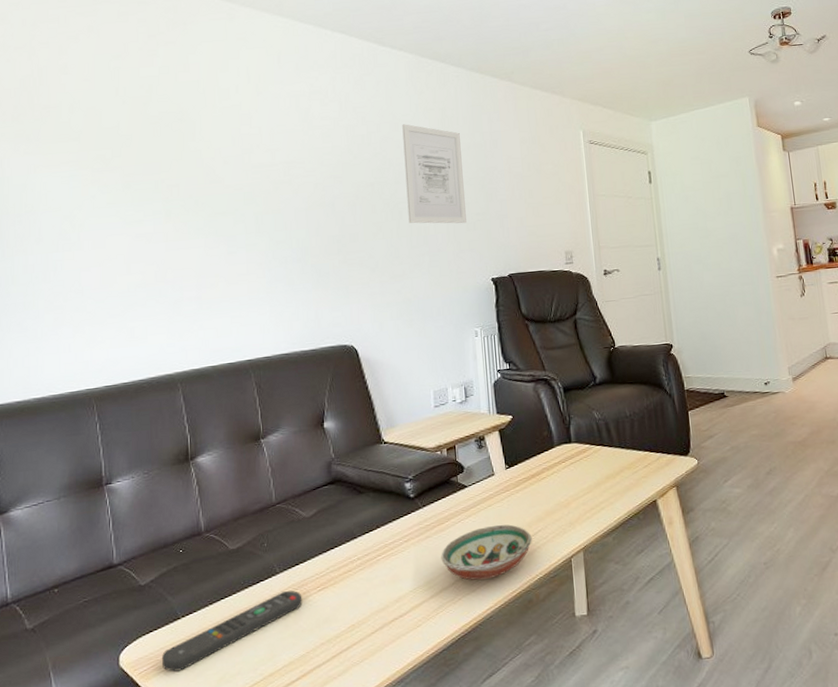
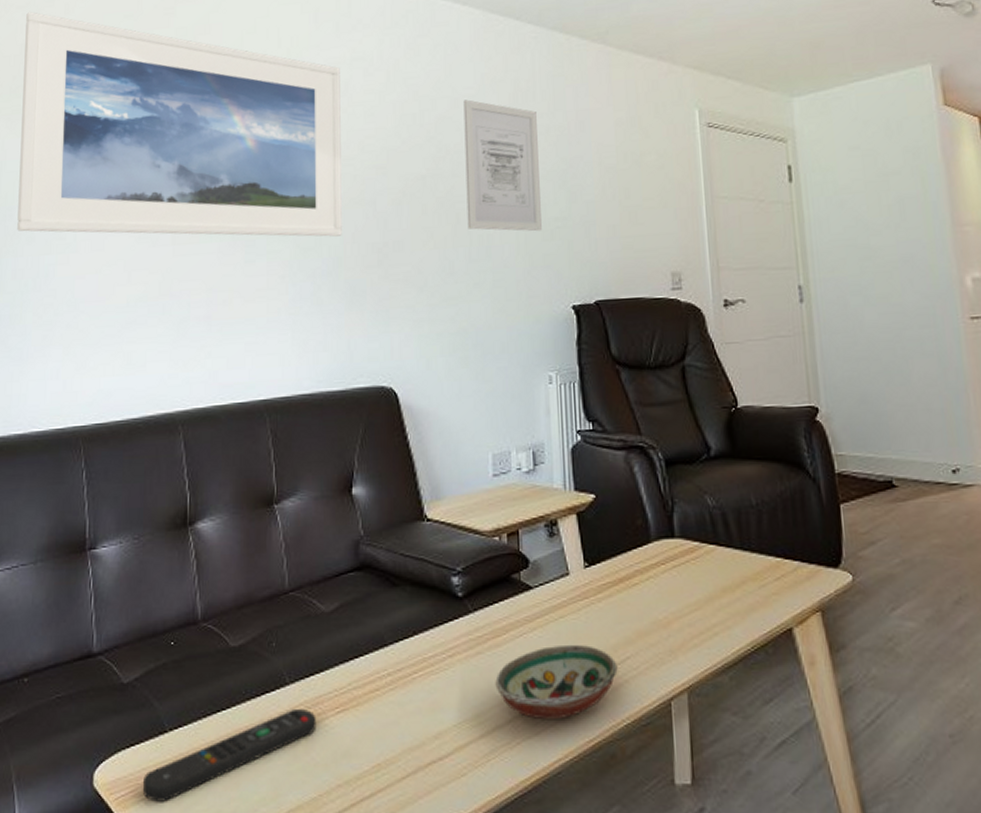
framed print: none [23,52,308,234] -> present [17,12,342,237]

